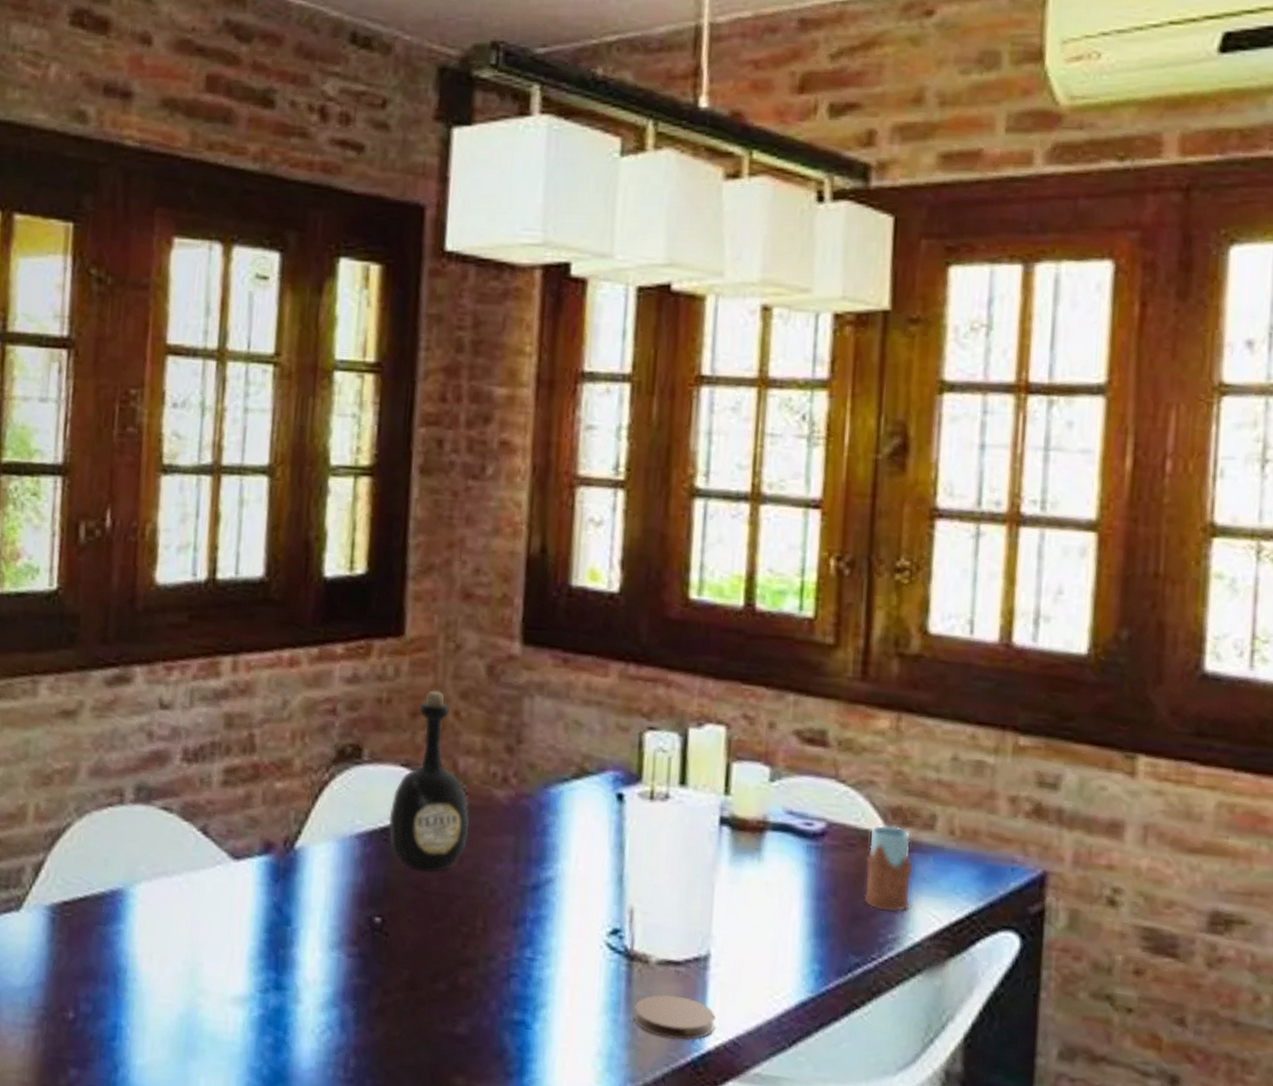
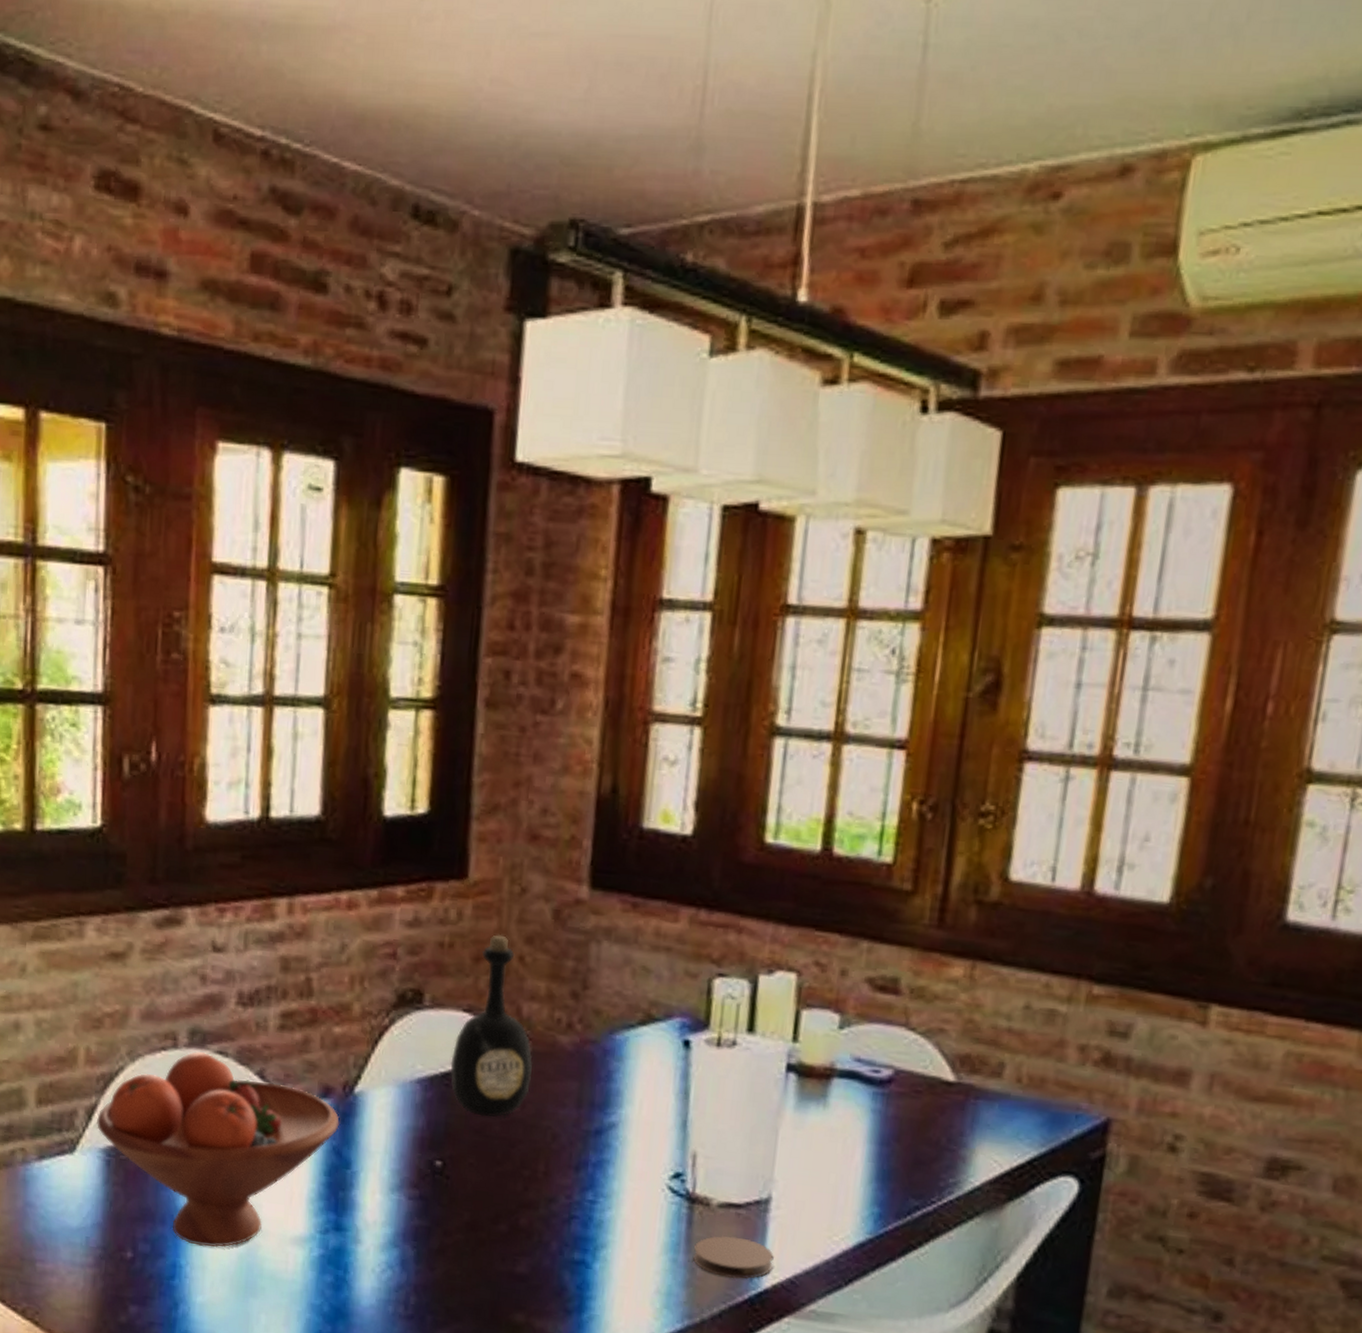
fruit bowl: none [42,806,281,1008] -> present [96,1050,340,1248]
drinking glass: present [864,825,913,911] -> none [927,1073,978,1156]

